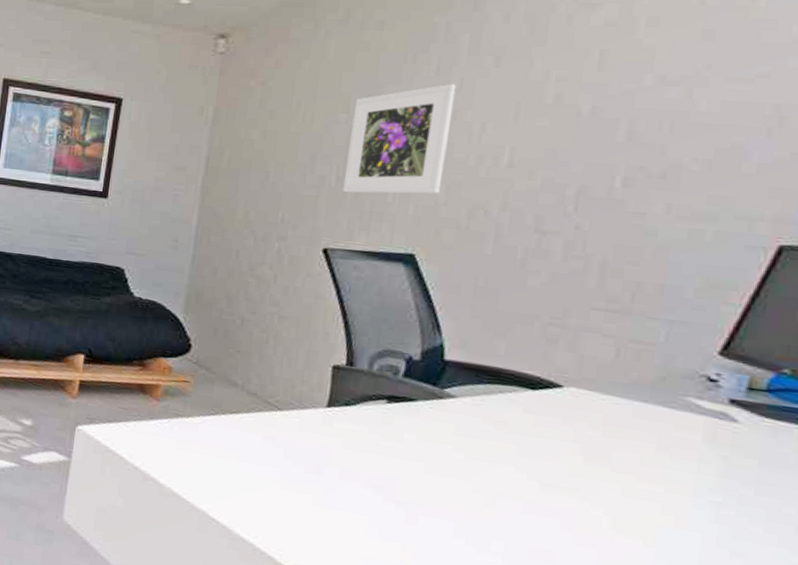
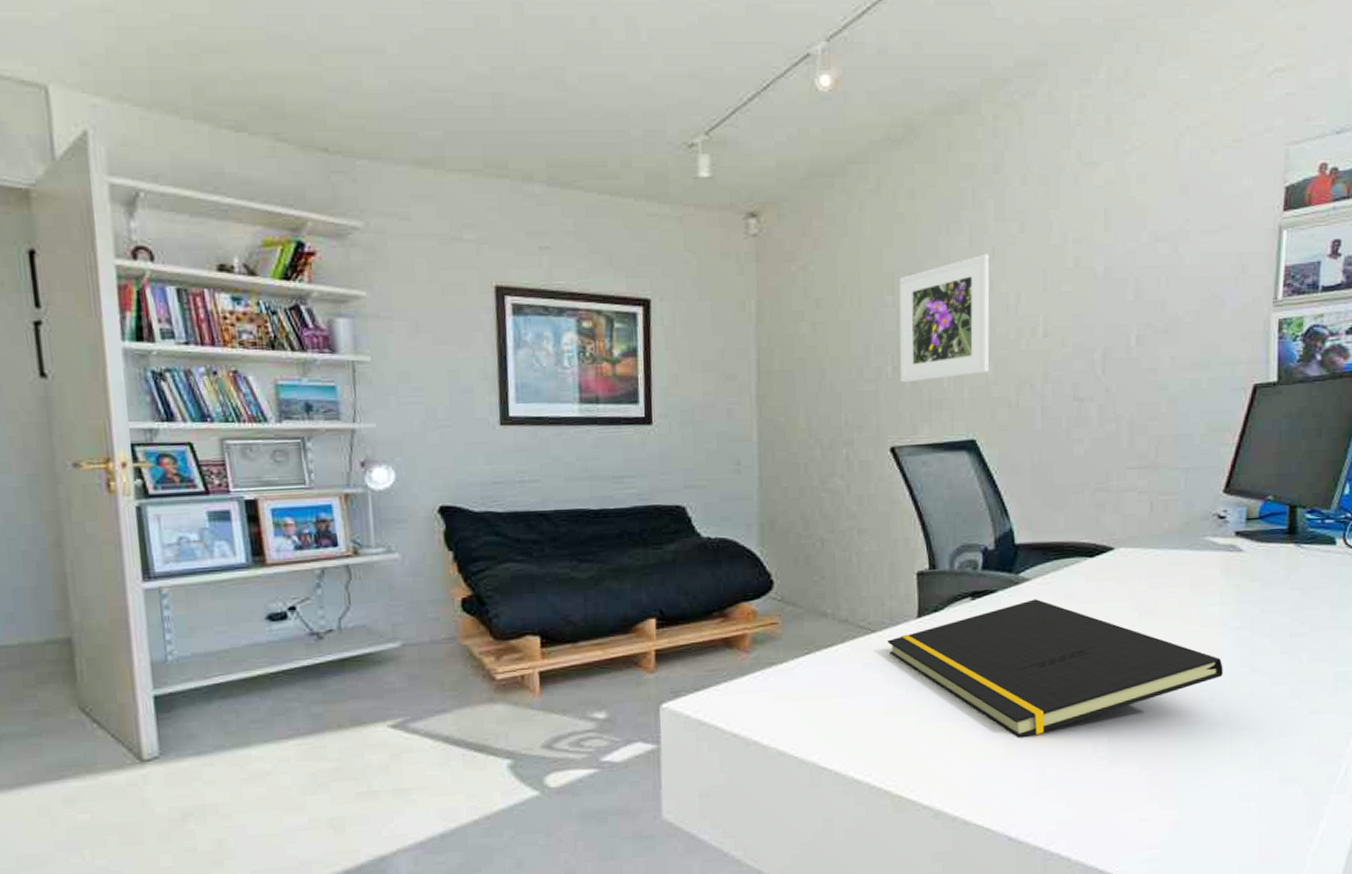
notepad: none [293,416,692,551] -> present [888,599,1223,739]

